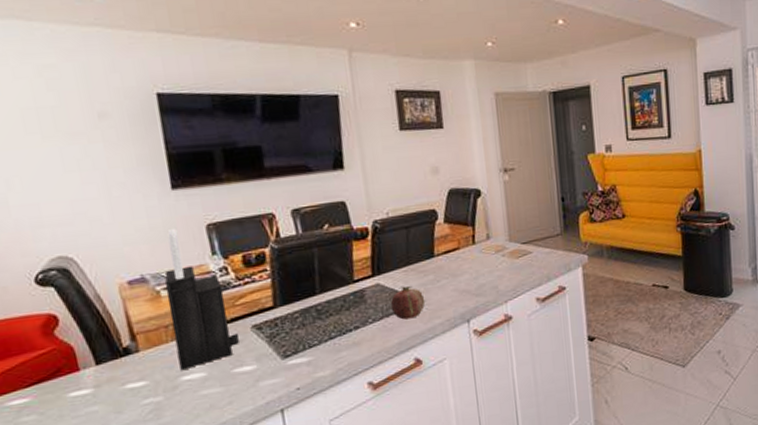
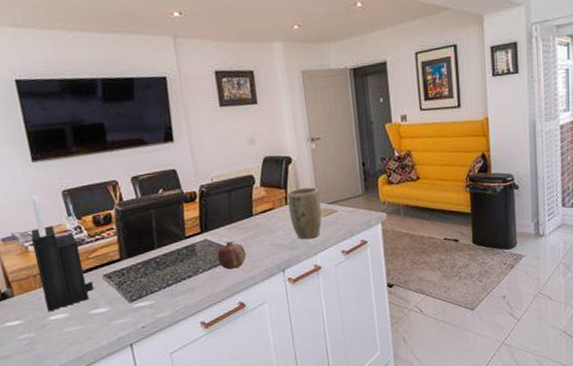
plant pot: none [475,224,515,285] -> present [287,187,322,240]

